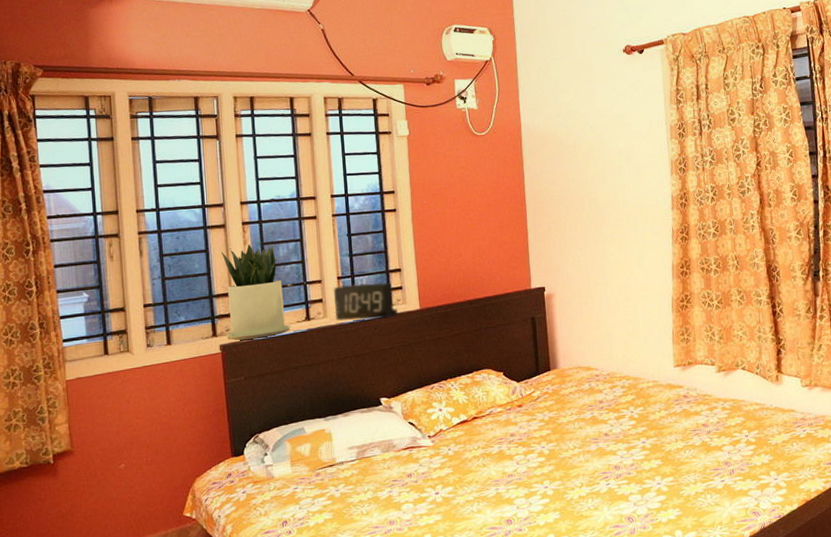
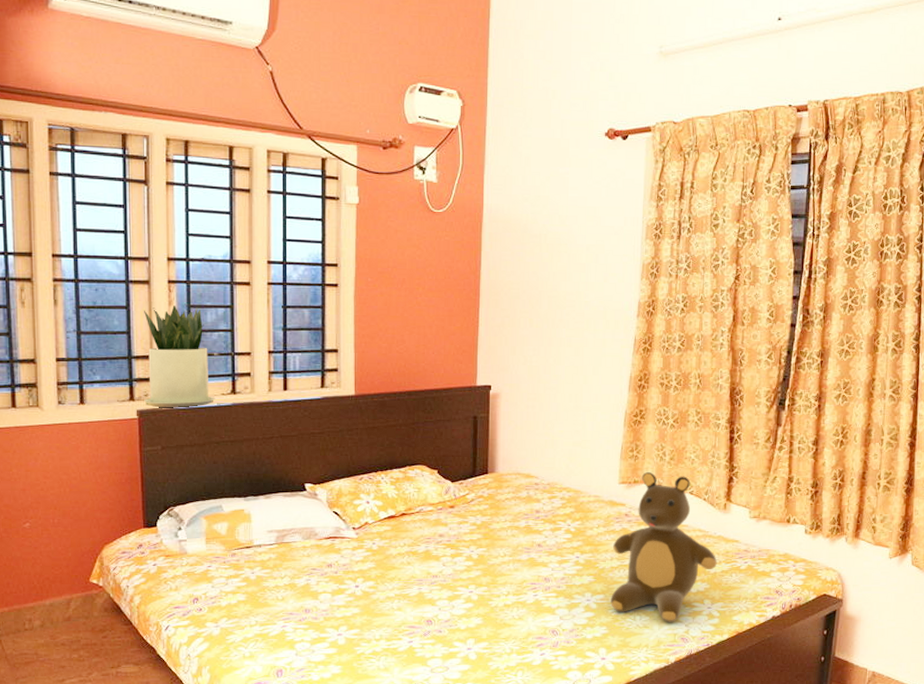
alarm clock: present [333,282,398,322] -> none [263,360,331,402]
teddy bear: none [675,352,777,498] -> present [611,471,717,622]

